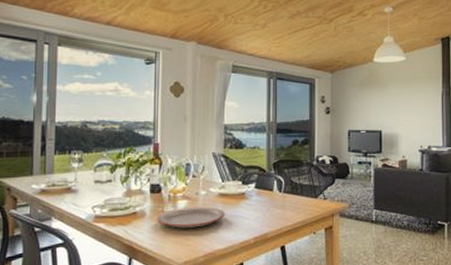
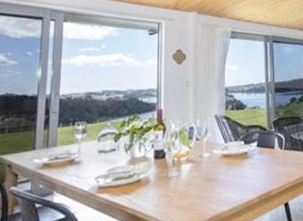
plate: present [157,206,225,228] -> none [161,168,229,193]

